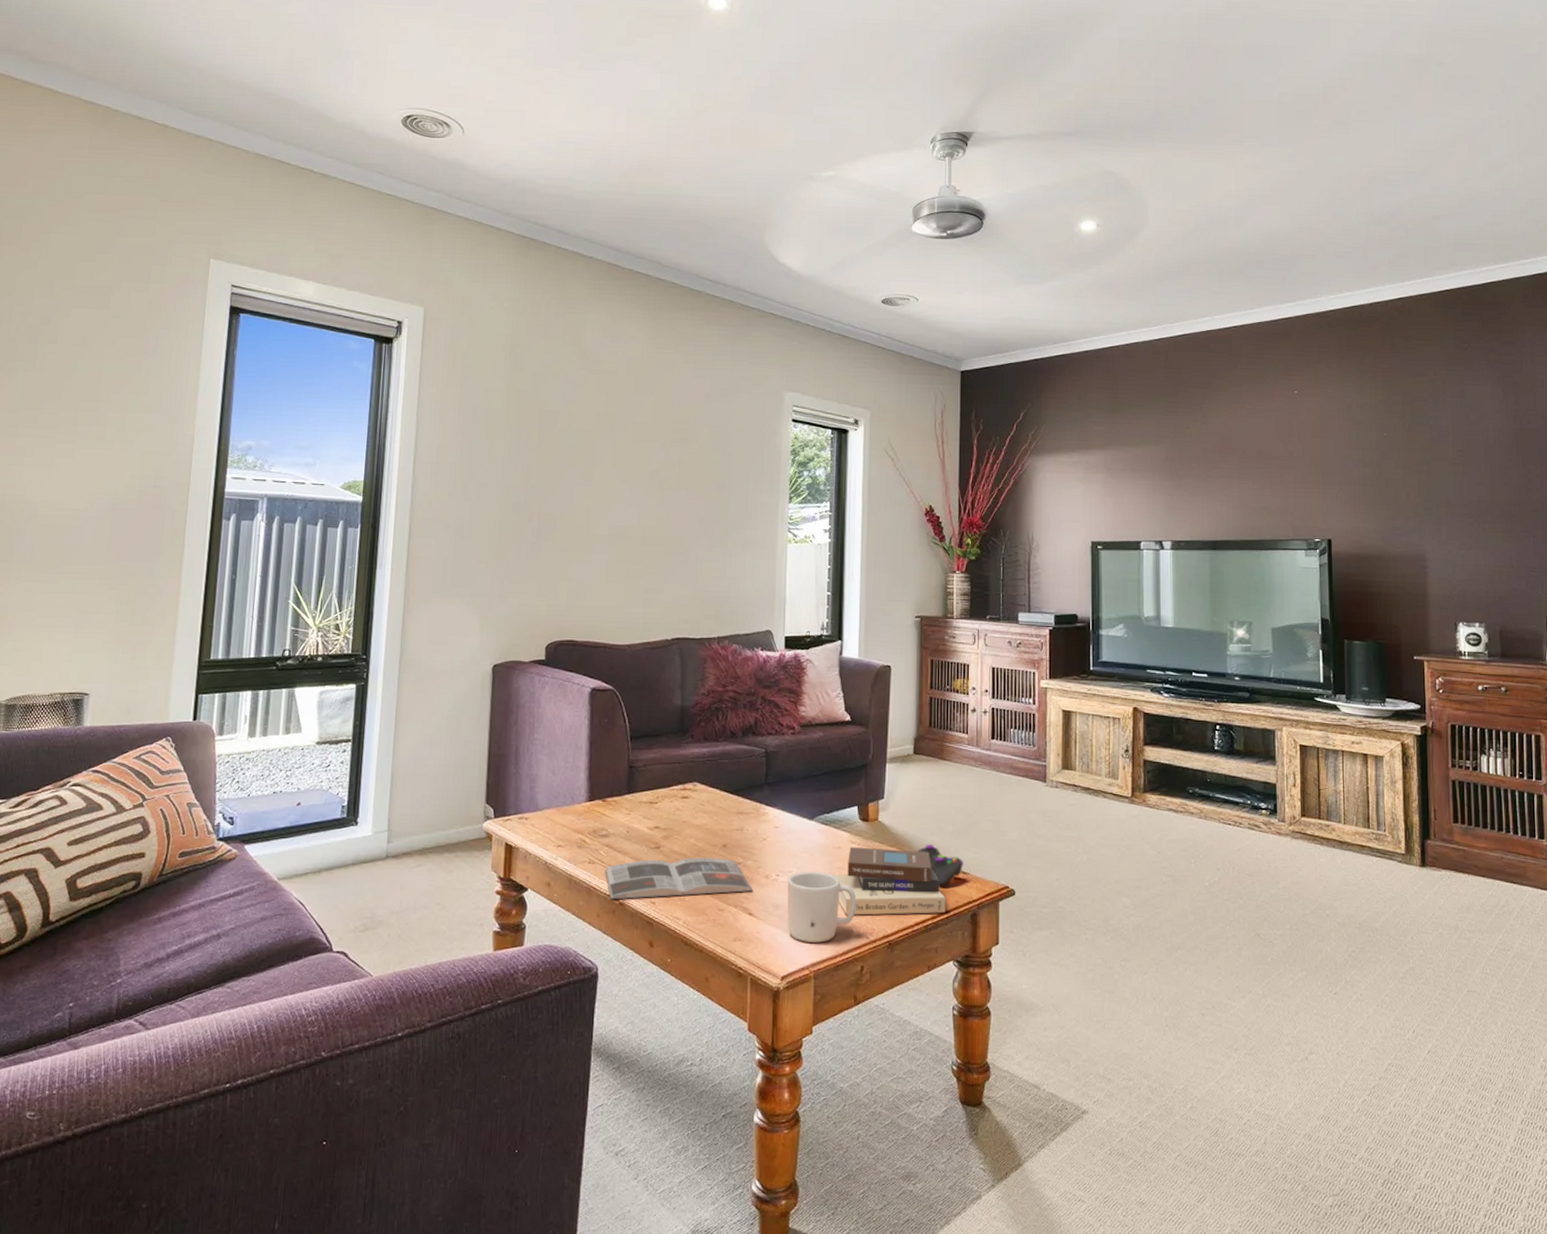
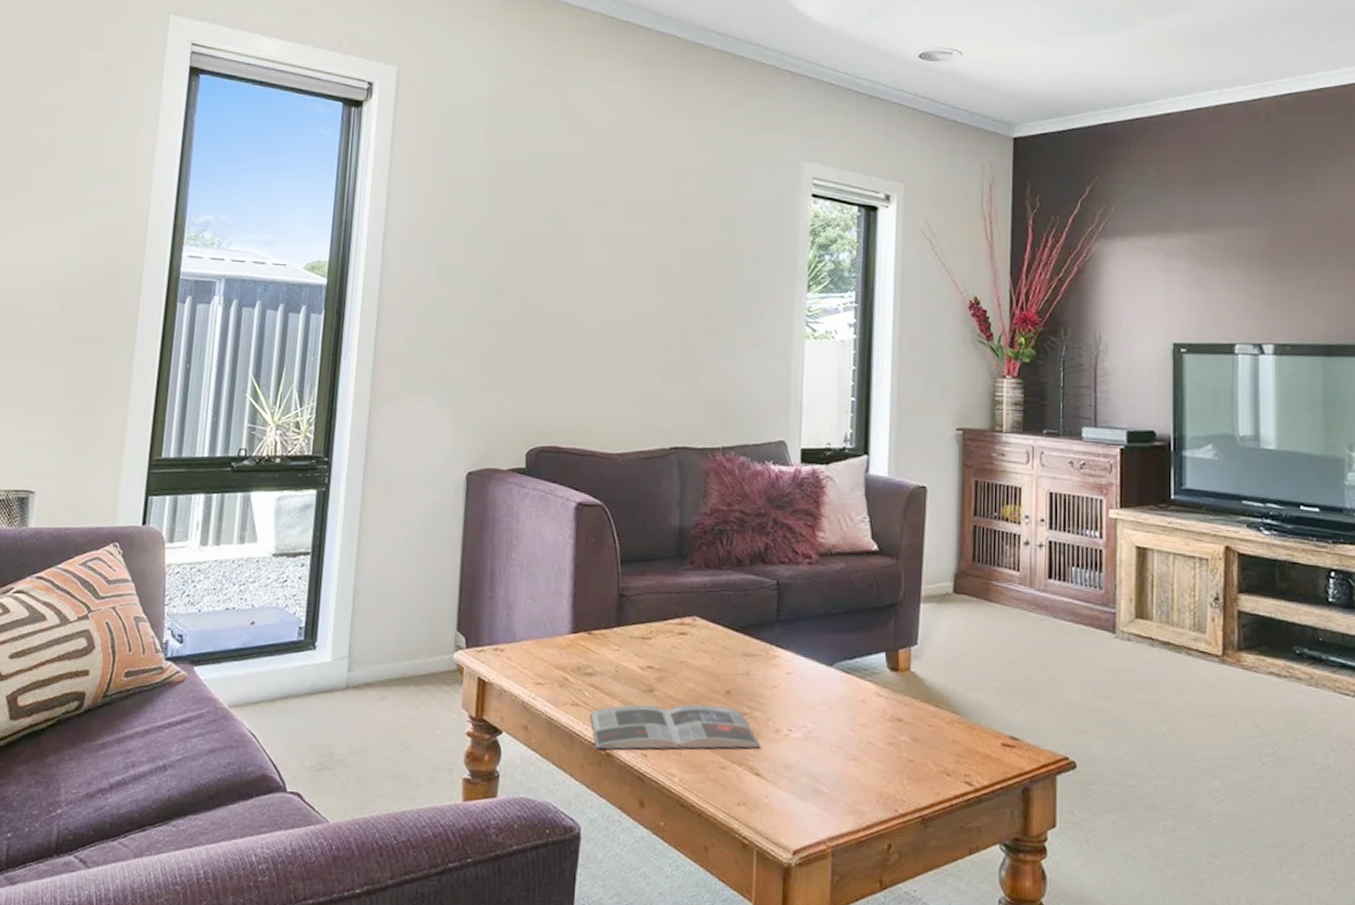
mug: present [787,872,857,943] -> none [800,727,883,813]
books: present [833,846,946,915] -> none [855,700,991,787]
game controller: present [916,844,963,887] -> none [956,701,1013,754]

